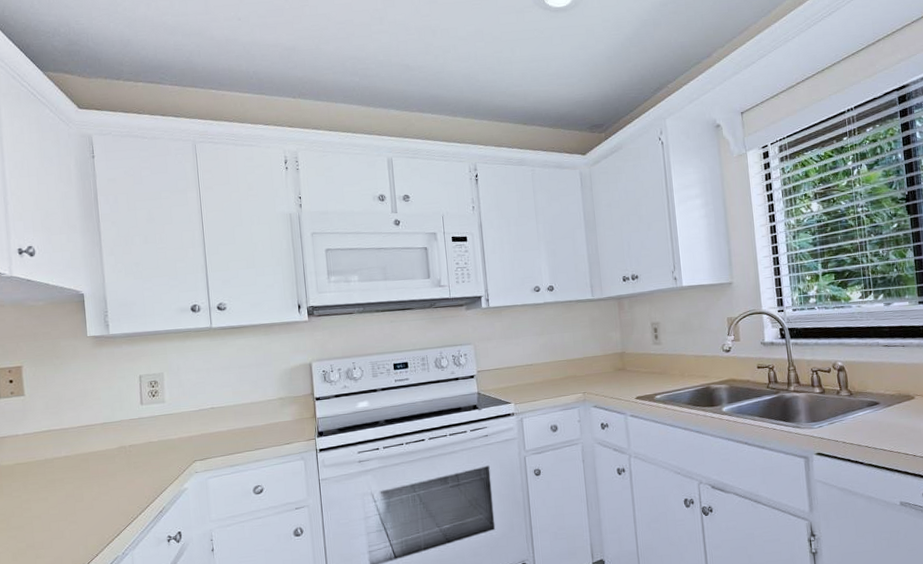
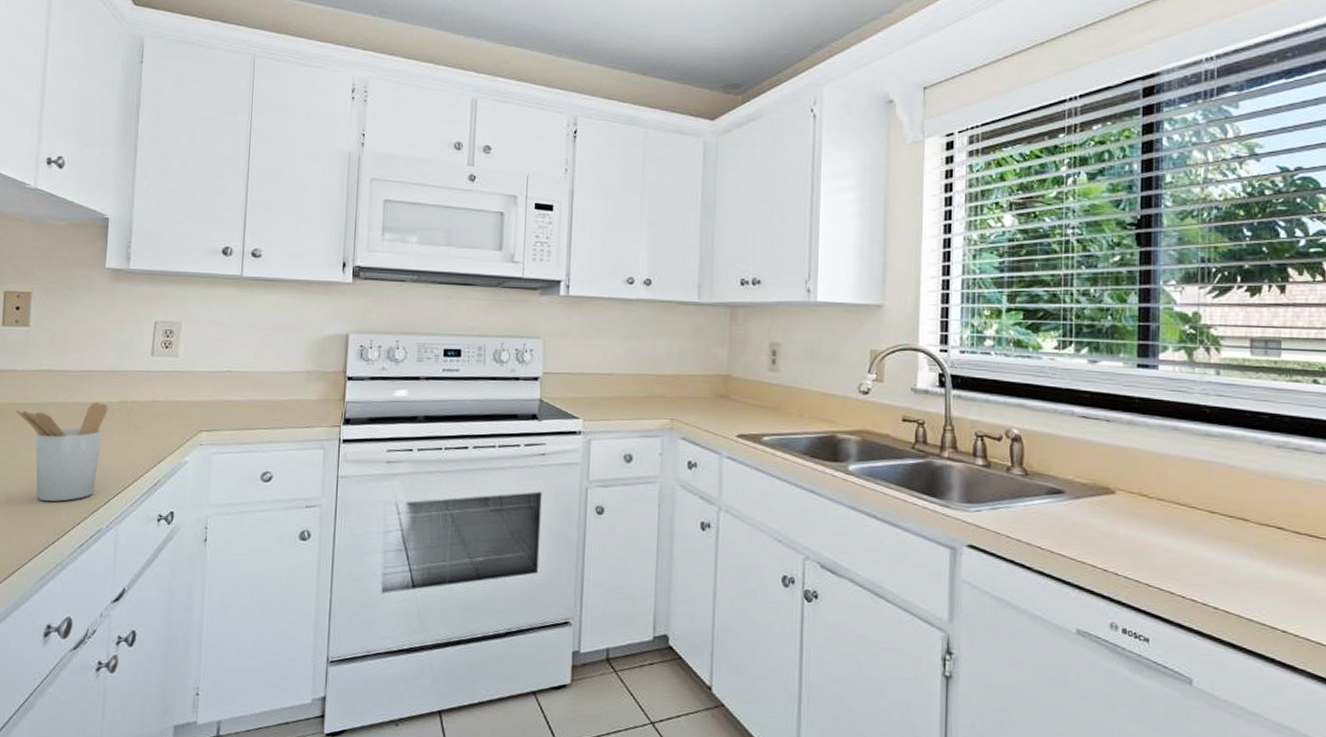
utensil holder: none [23,450,109,542] -> present [16,401,108,502]

